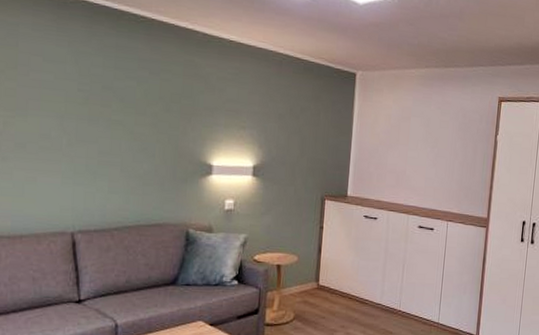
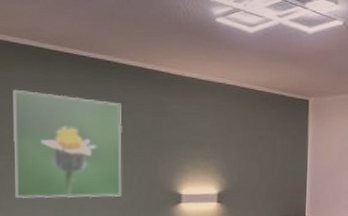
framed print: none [13,37,148,165] -> present [12,90,122,198]

